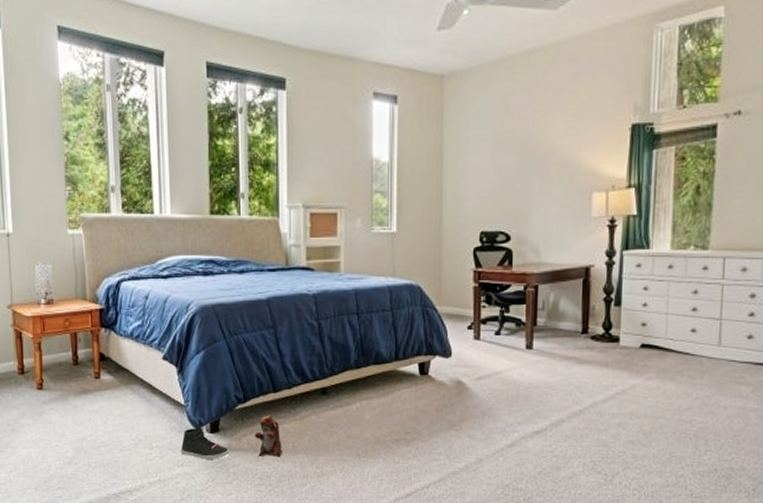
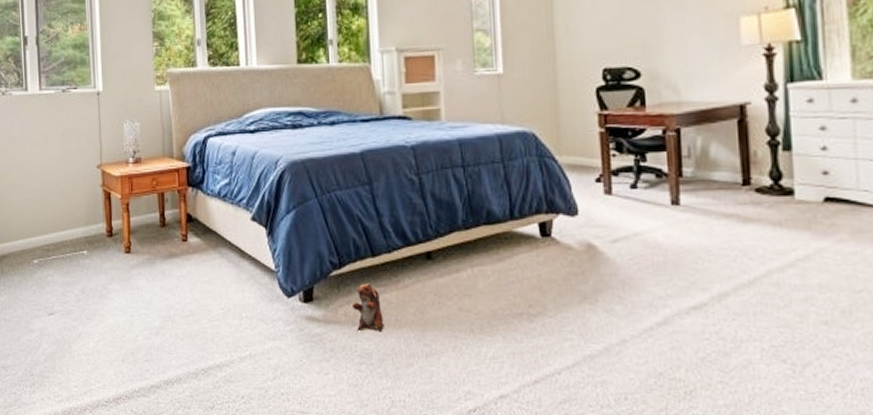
sneaker: present [180,427,230,459] -> none [272,295,326,333]

